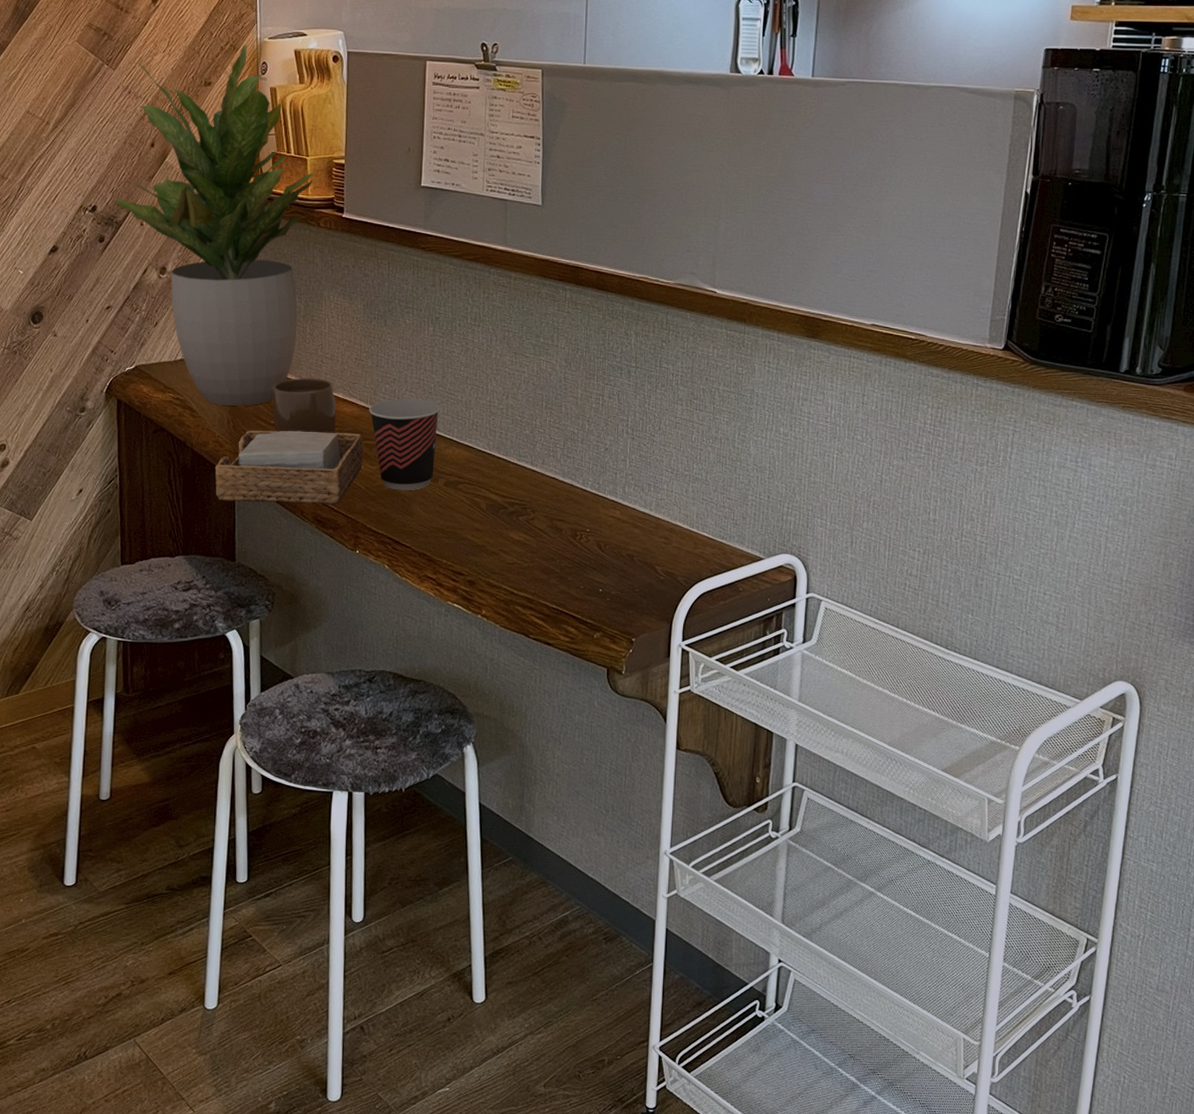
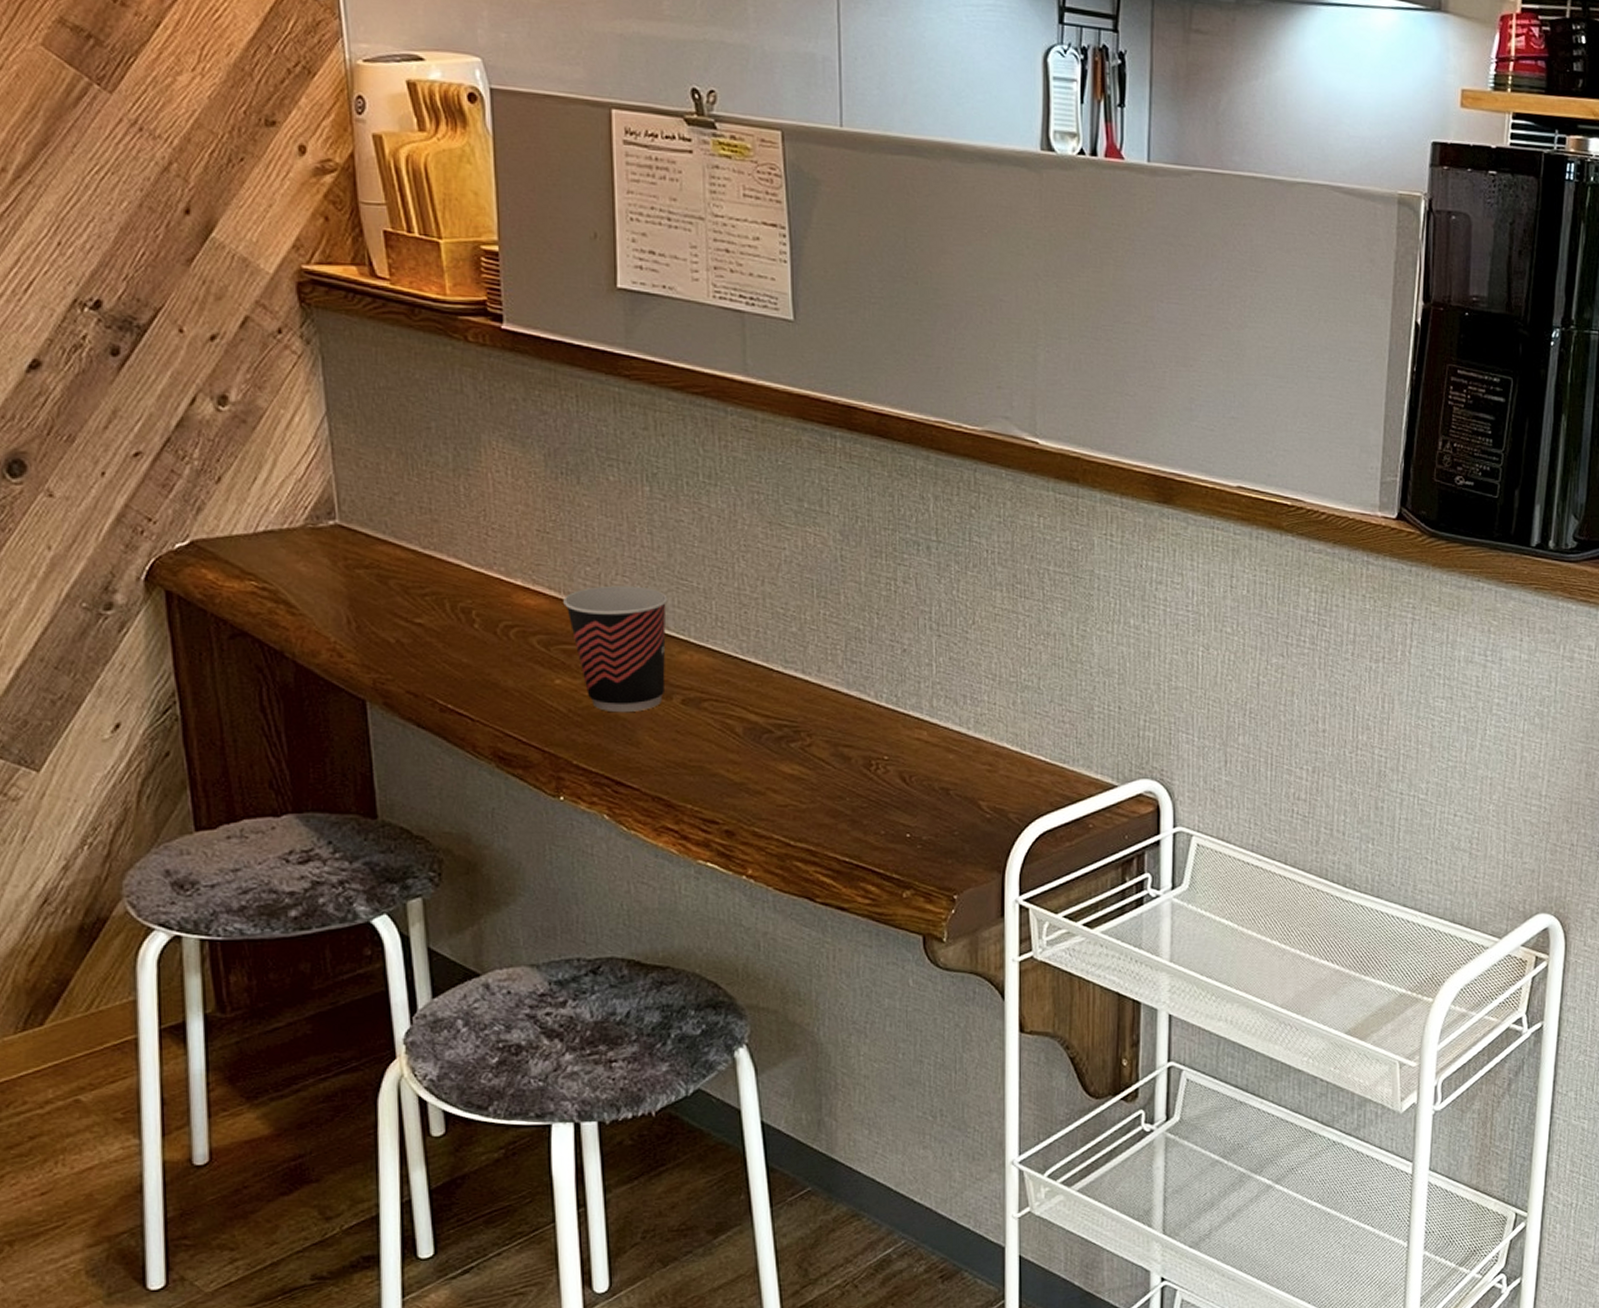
potted plant: present [117,44,315,406] -> none [135,67,454,599]
napkin holder: present [215,430,363,505] -> none [333,632,560,735]
mug: present [272,377,337,434] -> none [414,557,517,636]

